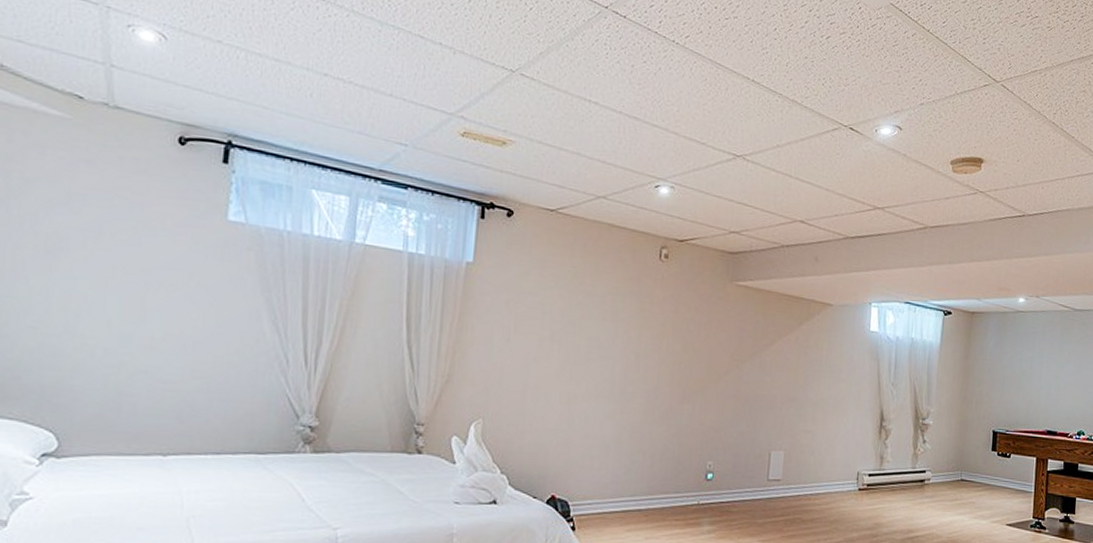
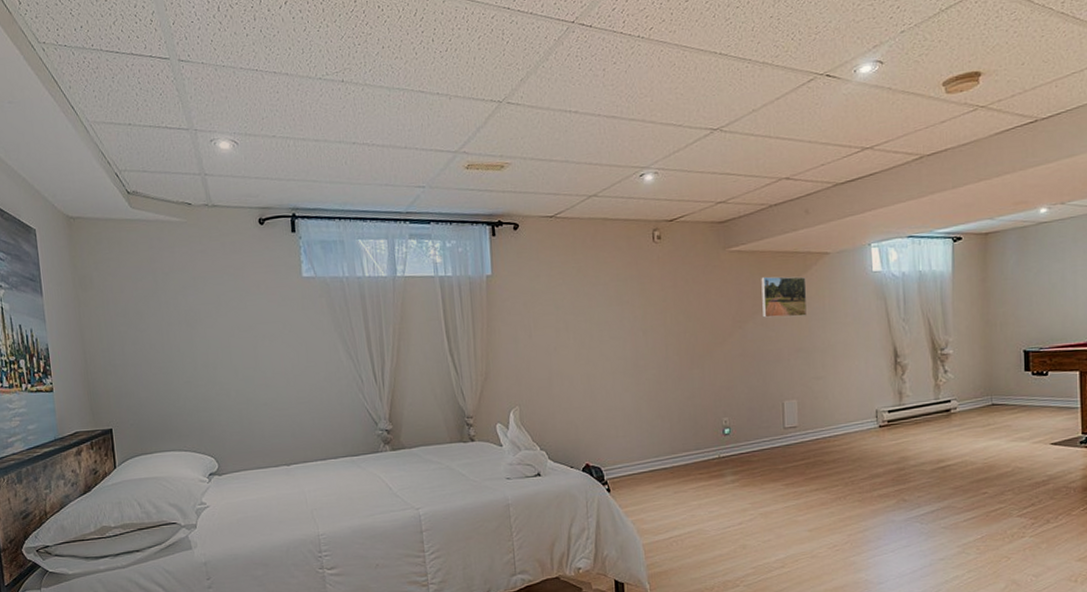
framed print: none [761,317,808,365] -> present [761,276,808,318]

